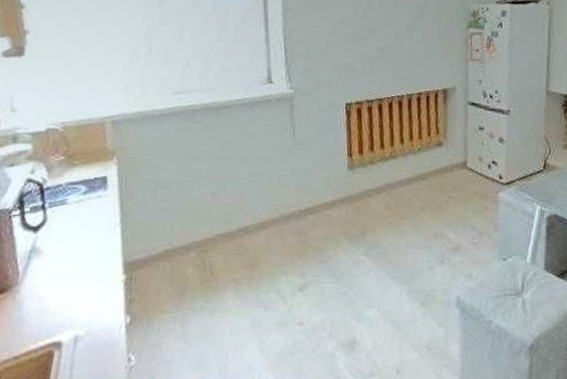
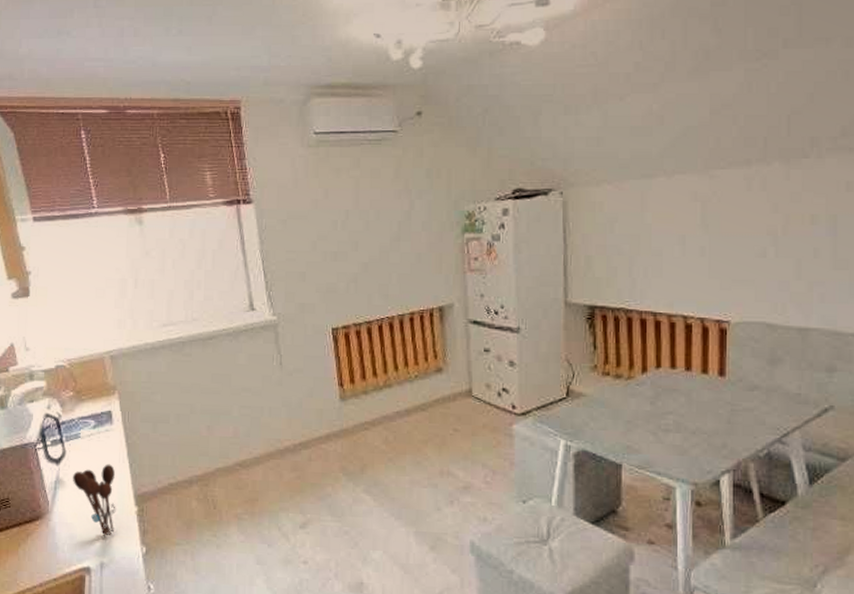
utensil holder: none [52,231,104,307] -> present [73,464,116,536]

